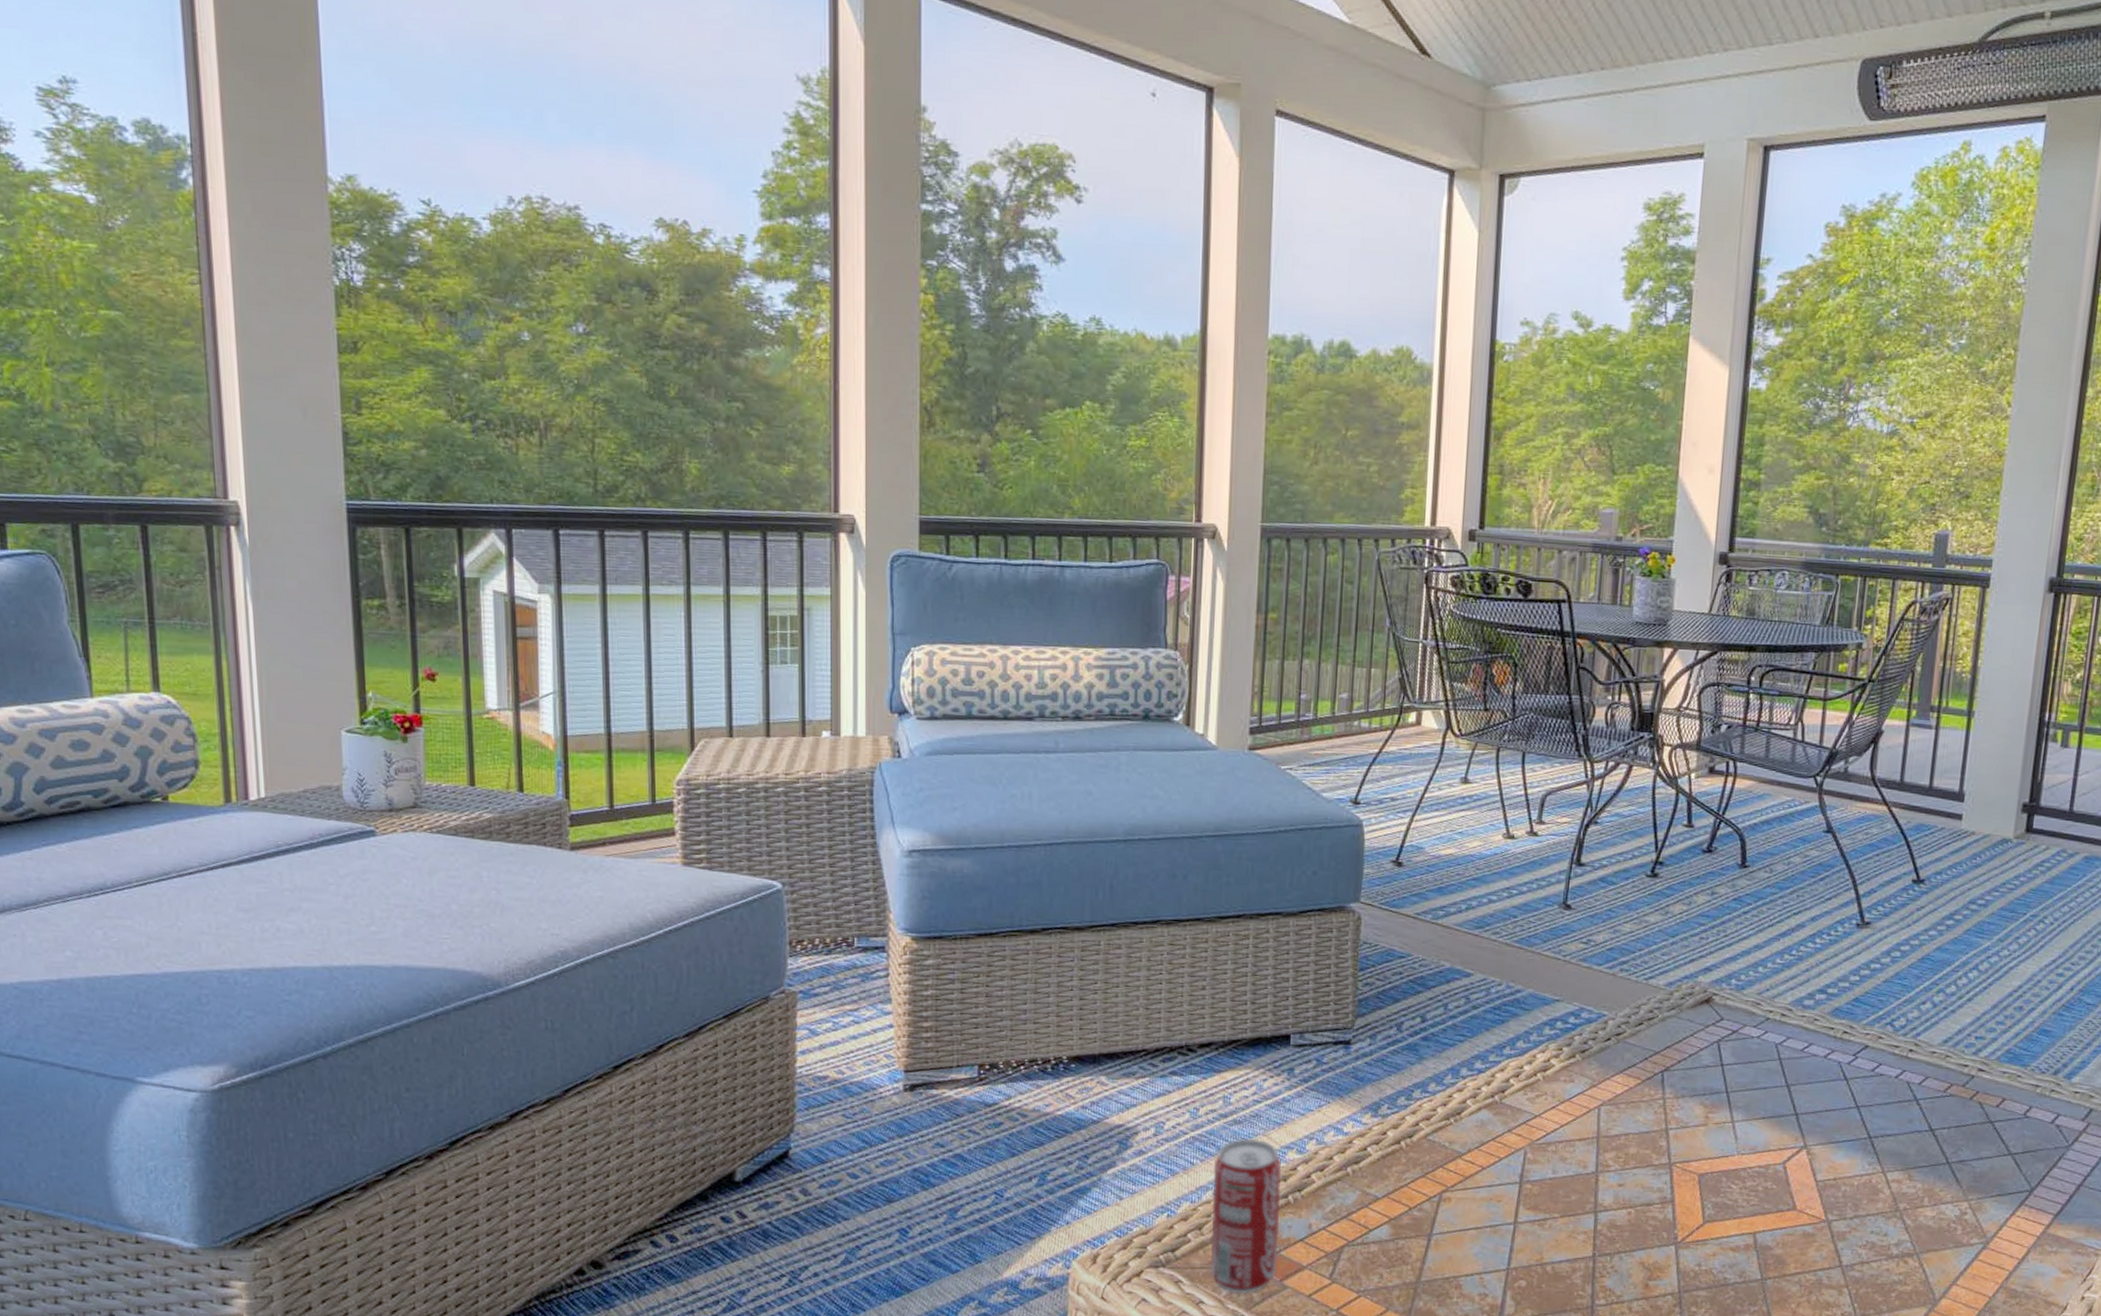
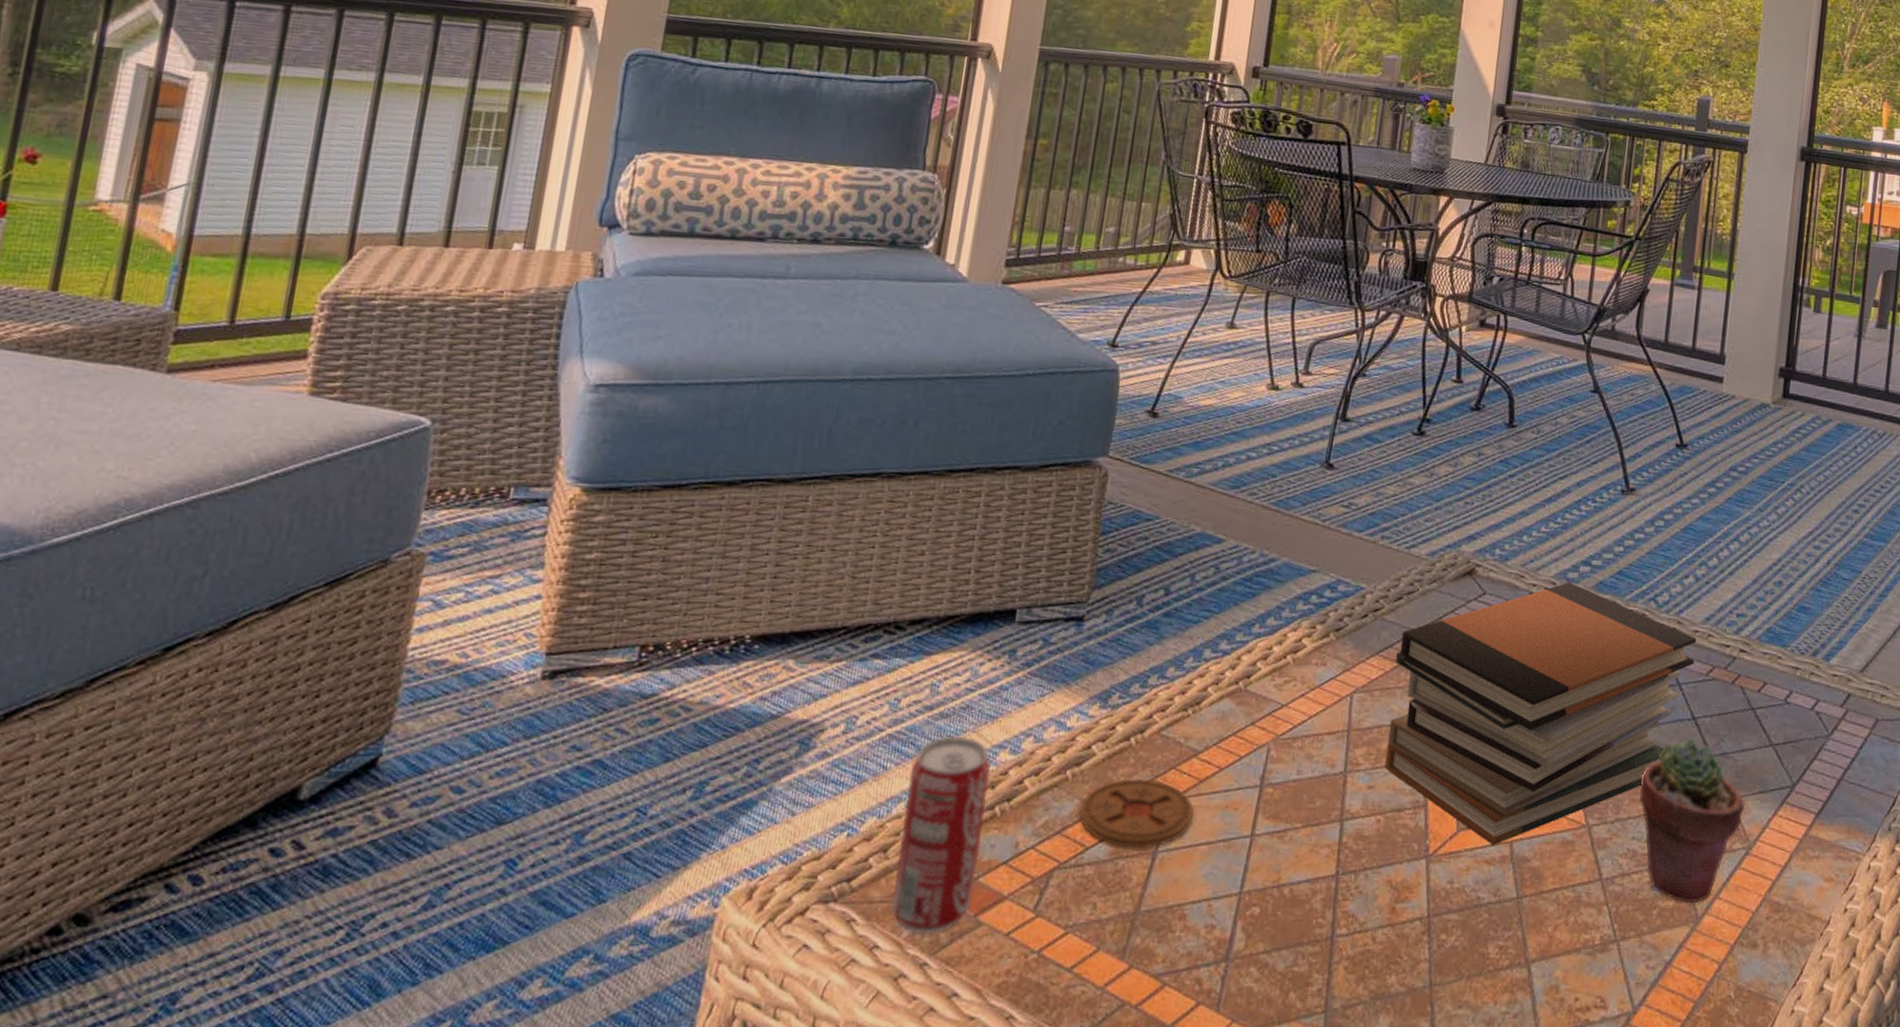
coaster: none [1362,1174,1462,1232] -> present [1079,778,1194,849]
book stack: none [1633,1009,1934,1235] -> present [1384,582,1697,845]
potted succulent: none [1878,1147,1983,1288] -> present [1639,738,1746,904]

